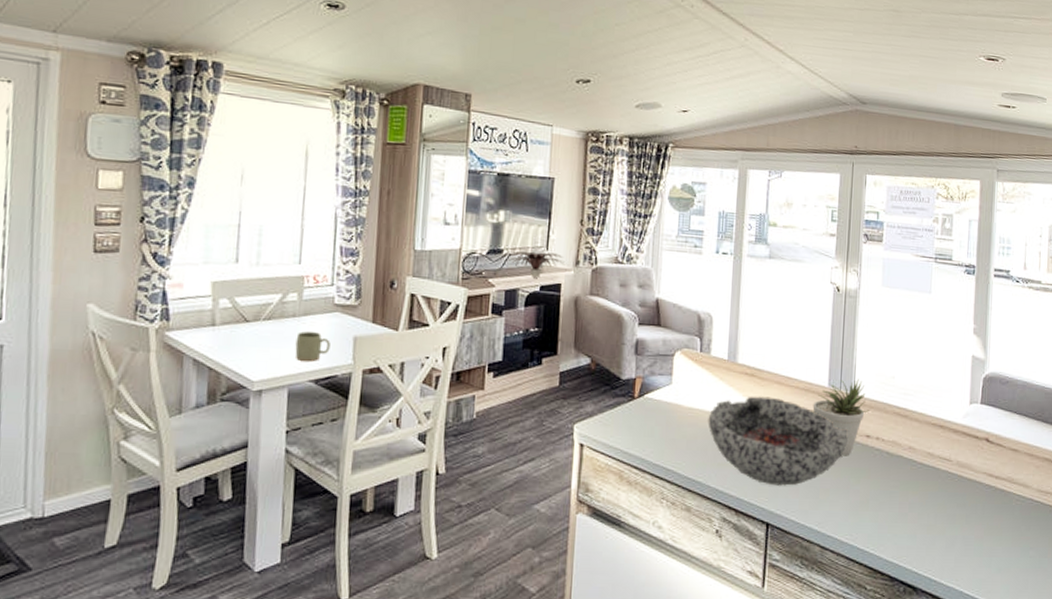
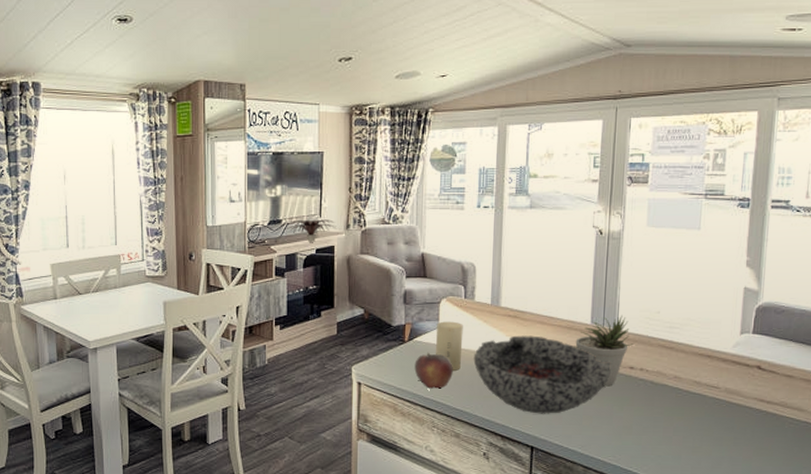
mug: present [295,331,331,361] -> none [119,300,146,323]
fruit: none [644,411,686,454] -> present [414,352,453,389]
candle: none [667,376,698,433] -> present [435,321,463,371]

